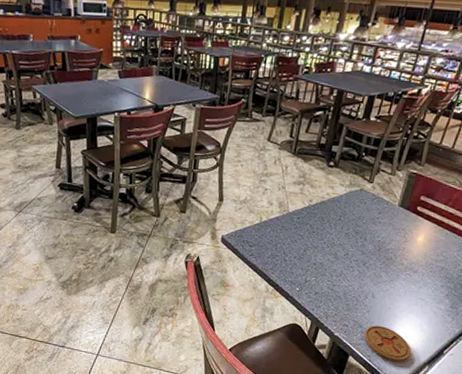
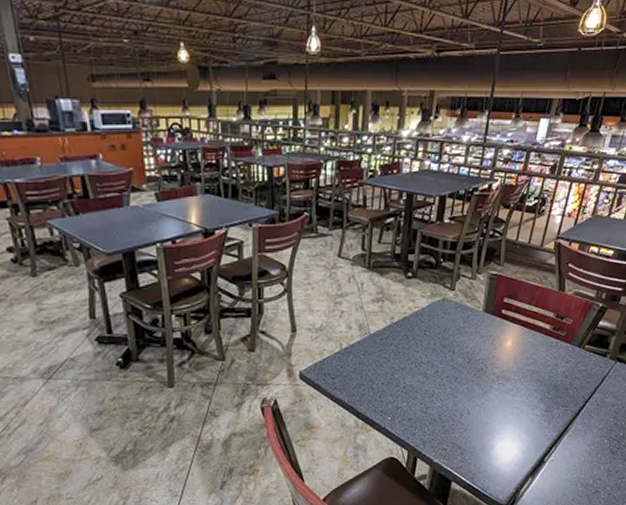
coaster: present [364,325,412,362] -> none [464,443,514,479]

